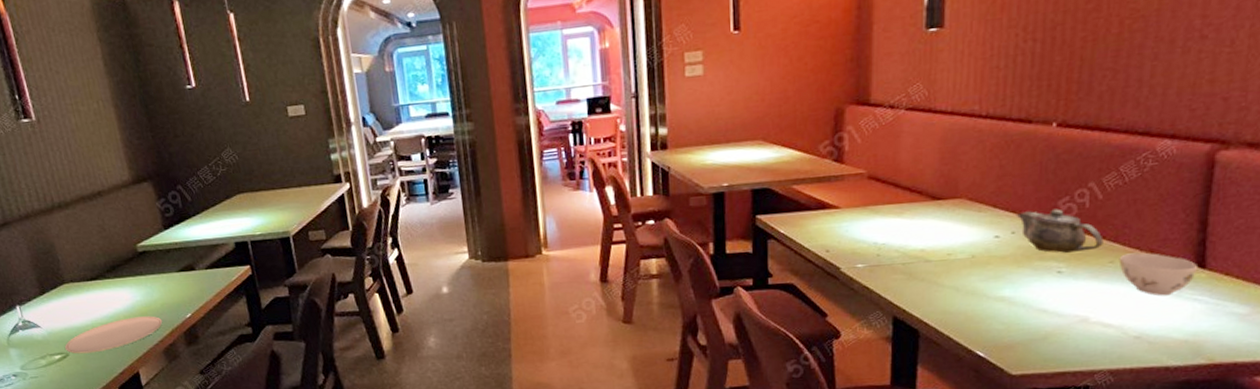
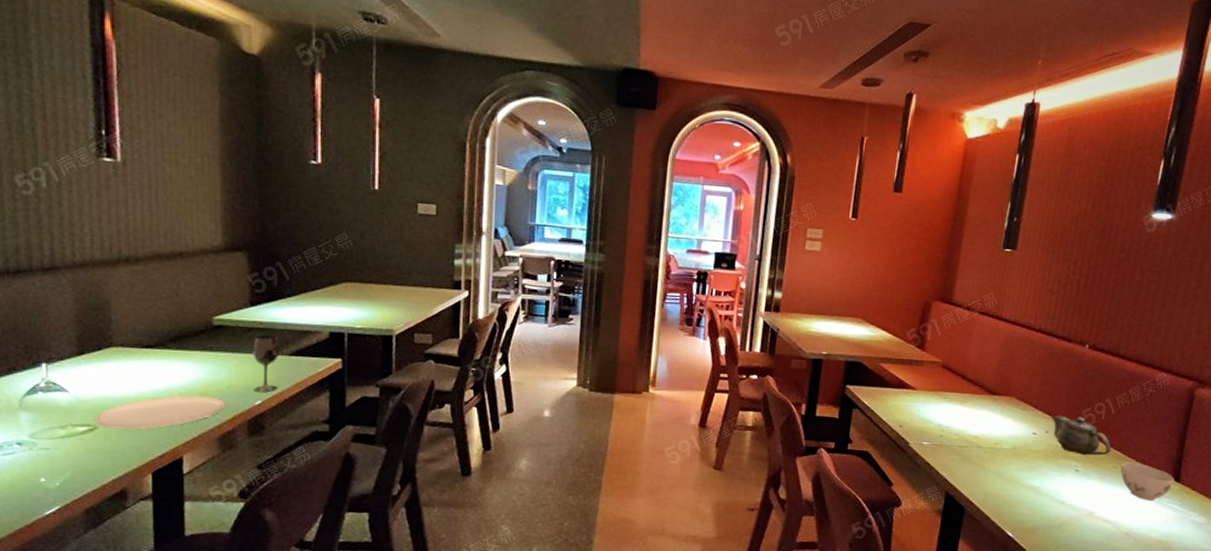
wine glass: none [174,253,202,307] -> present [252,335,279,393]

